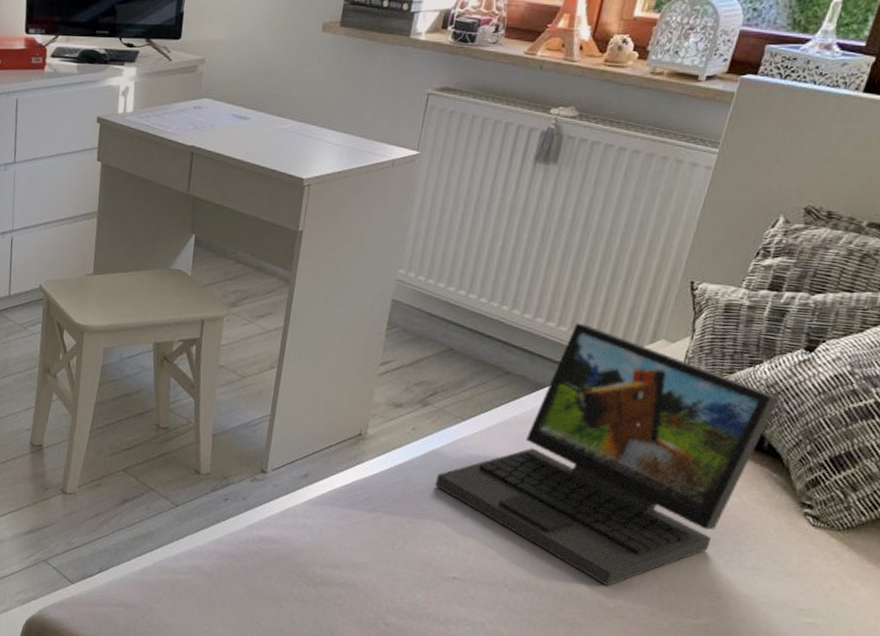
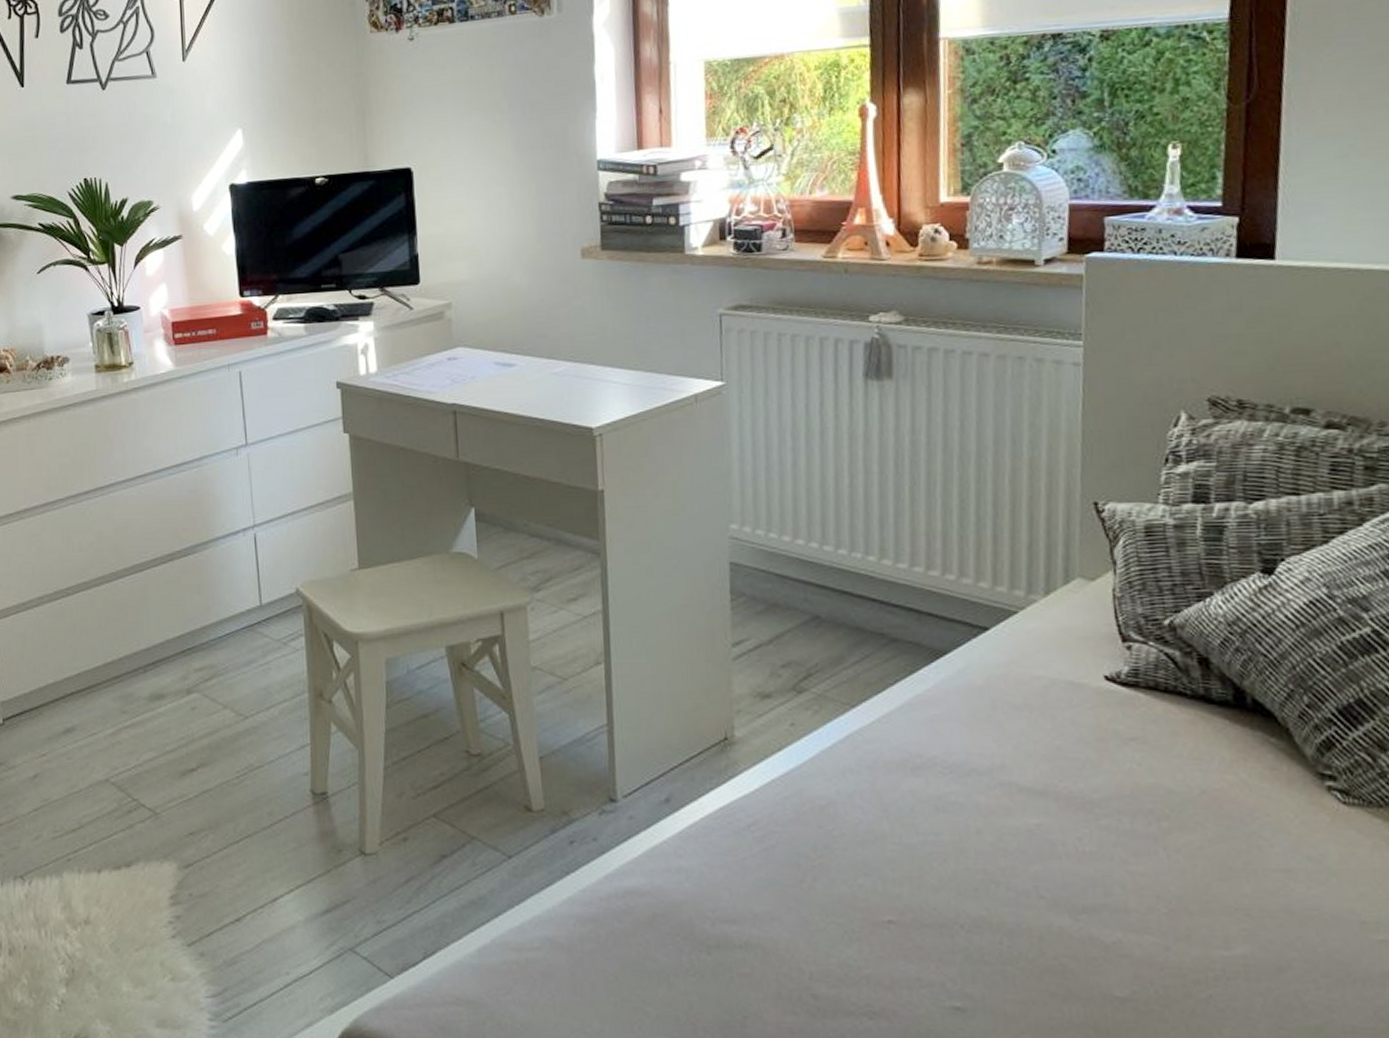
laptop: present [435,323,780,587] -> none [835,568,1249,914]

